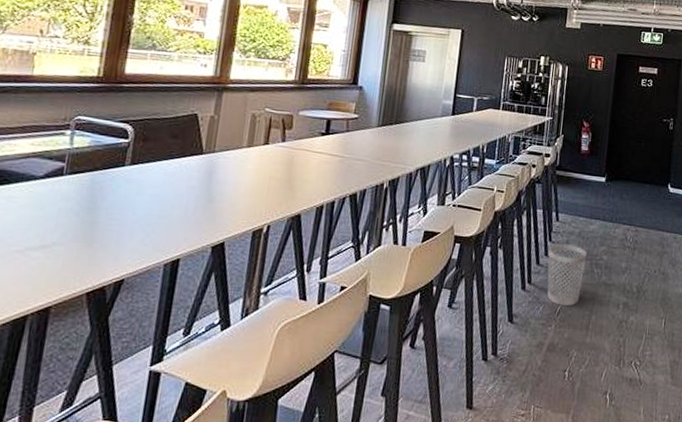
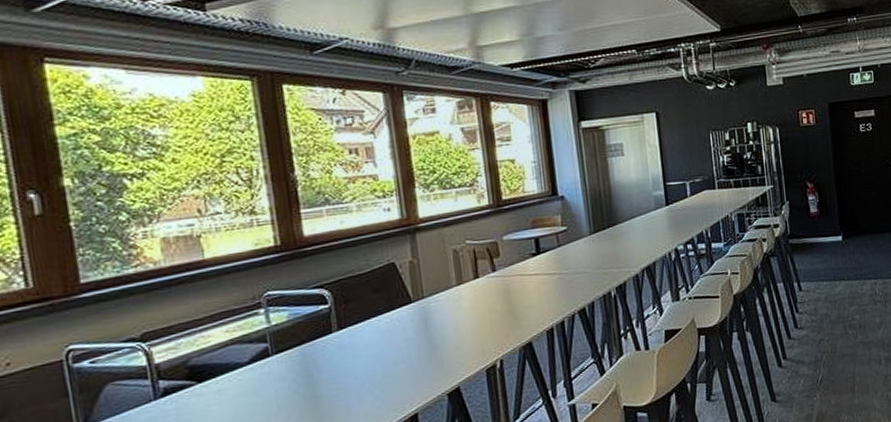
wastebasket: present [547,244,587,306] -> none [797,311,839,374]

